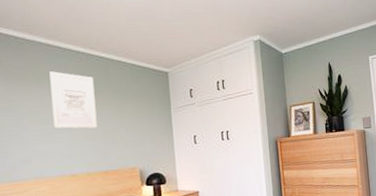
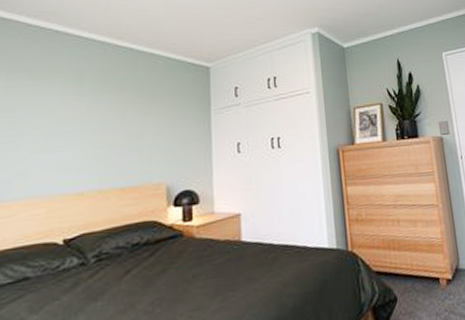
wall art: present [49,71,97,129] -> none [62,64,118,134]

